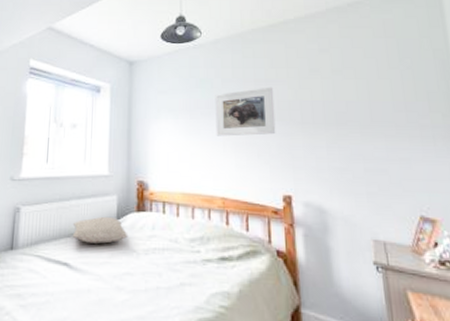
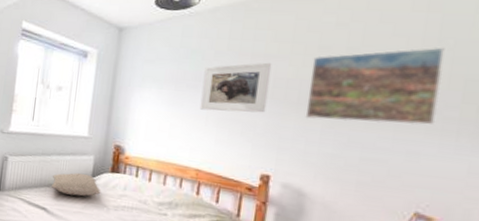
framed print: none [306,65,415,137] -> present [305,46,445,125]

